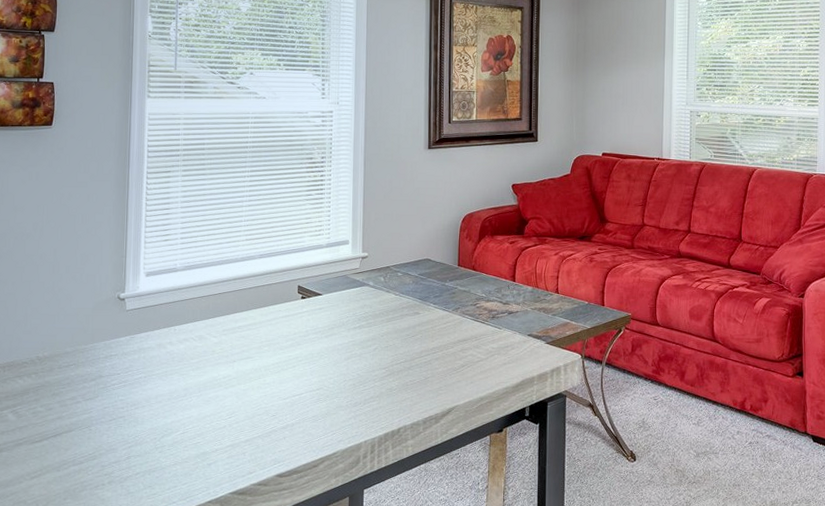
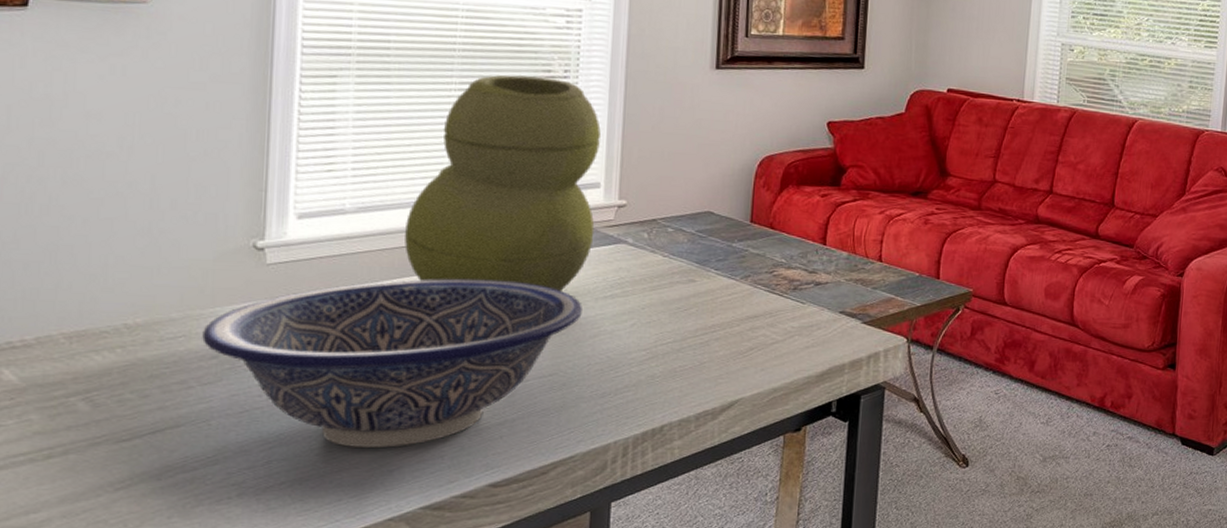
decorative bowl: none [86,317,339,446] -> present [202,278,582,448]
vase: none [216,163,348,325] -> present [405,75,601,292]

